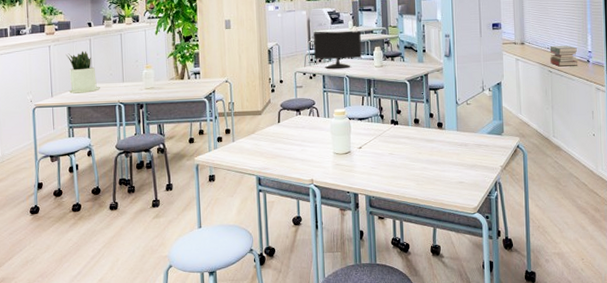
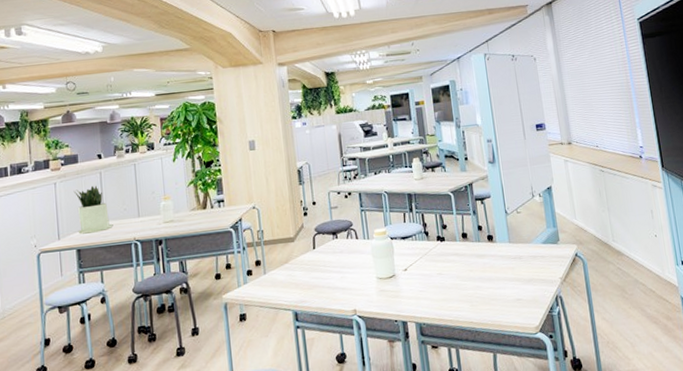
computer monitor: present [313,30,362,70] -> none [345,141,400,187]
books: present [550,45,578,67] -> none [598,142,630,165]

